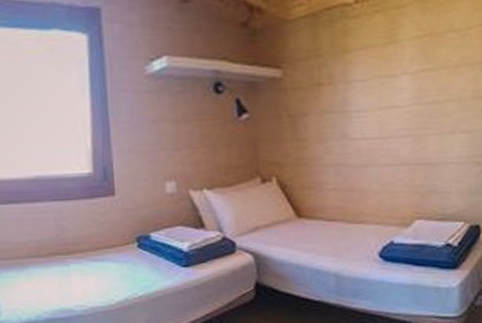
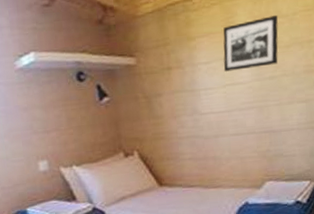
picture frame: none [380,28,450,93] -> present [223,14,278,73]

